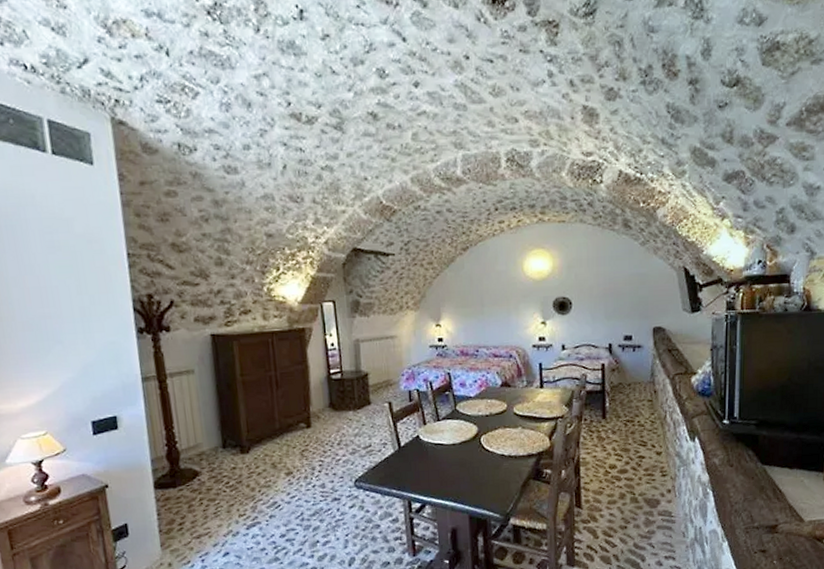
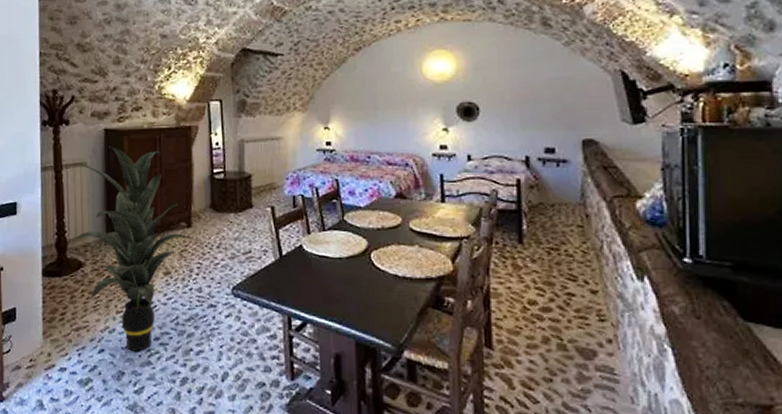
indoor plant: none [181,351,316,550] -> present [70,146,195,351]

